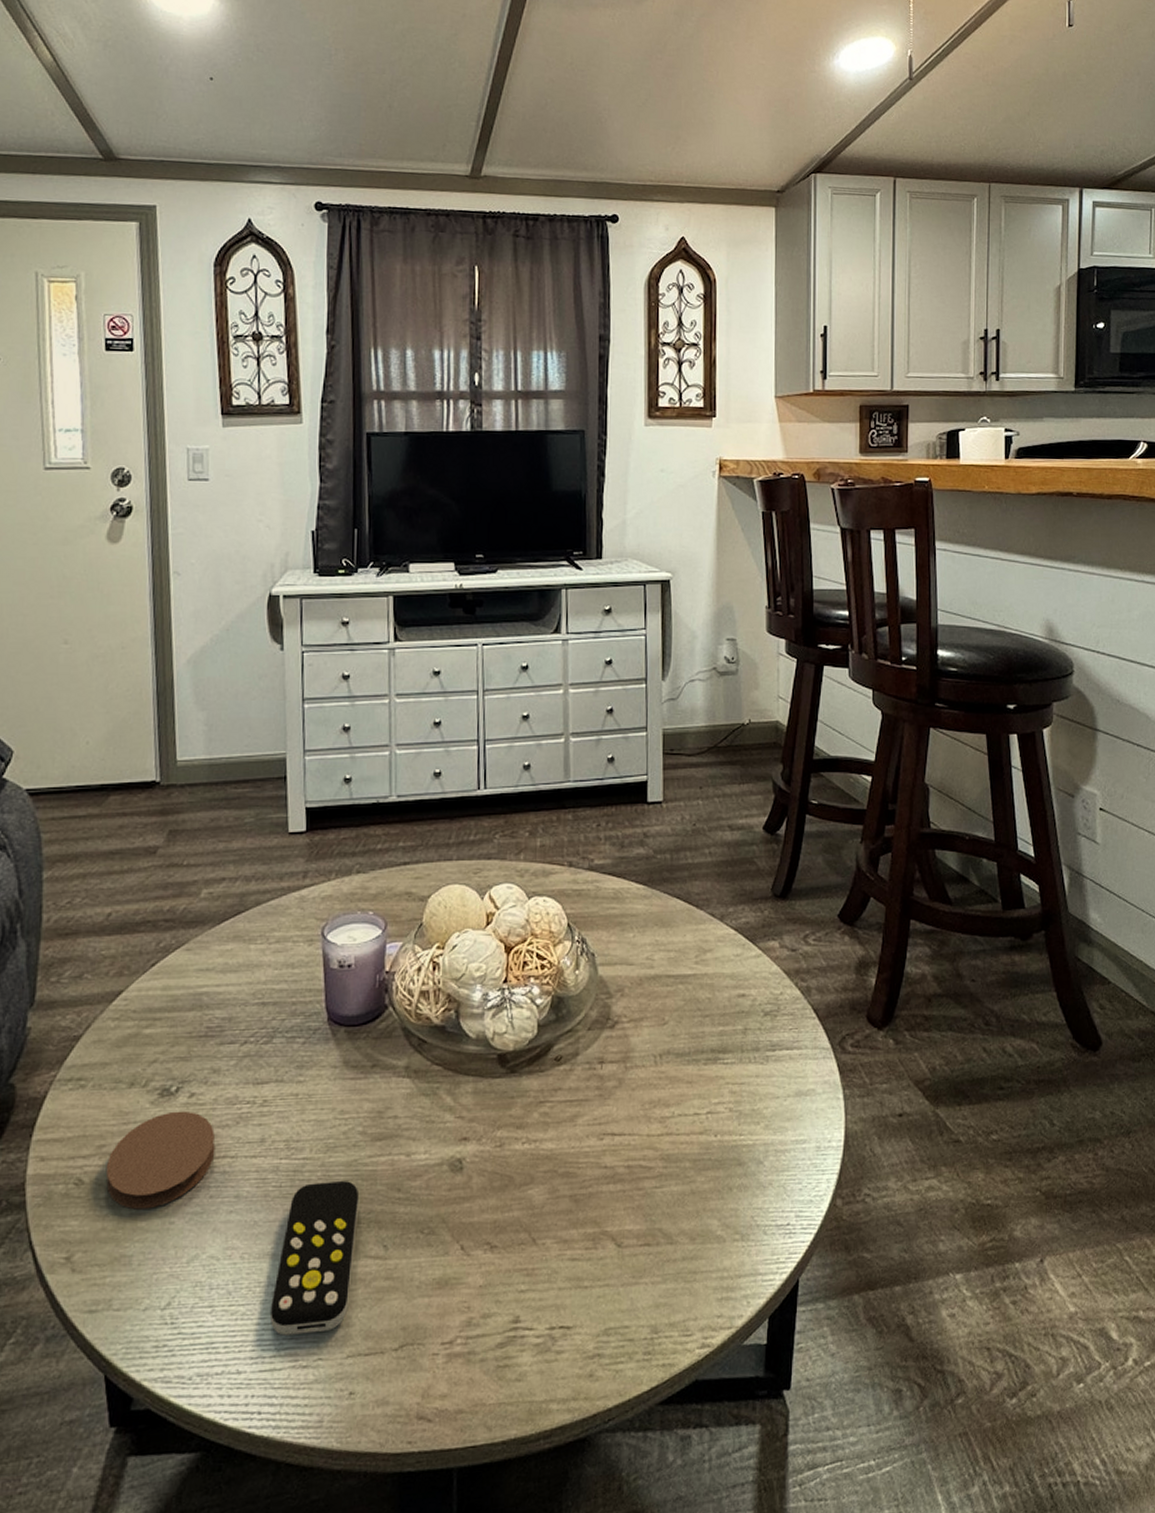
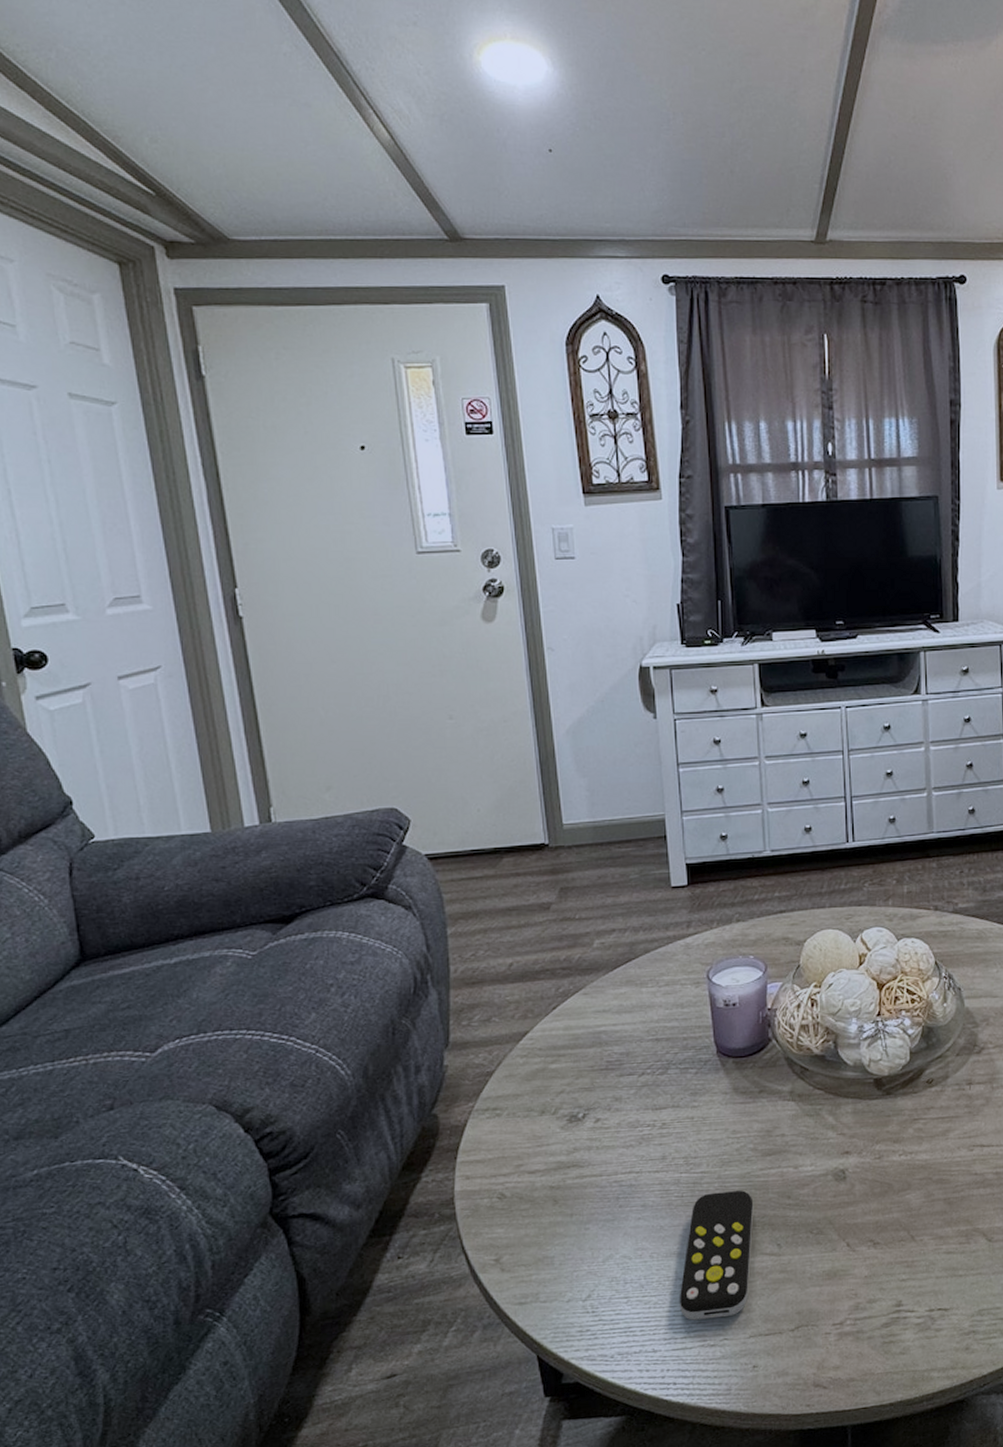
coaster: present [105,1110,216,1210] -> none [524,1134,622,1219]

